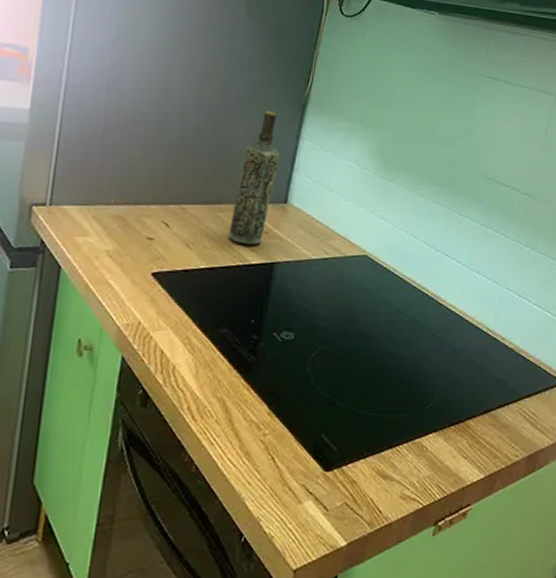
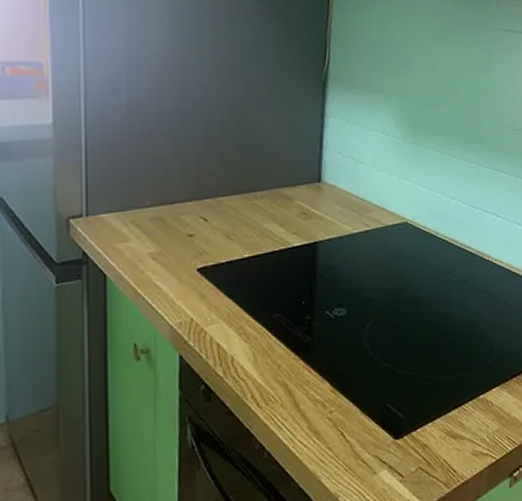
bottle: present [229,111,280,245] -> none [267,93,308,228]

